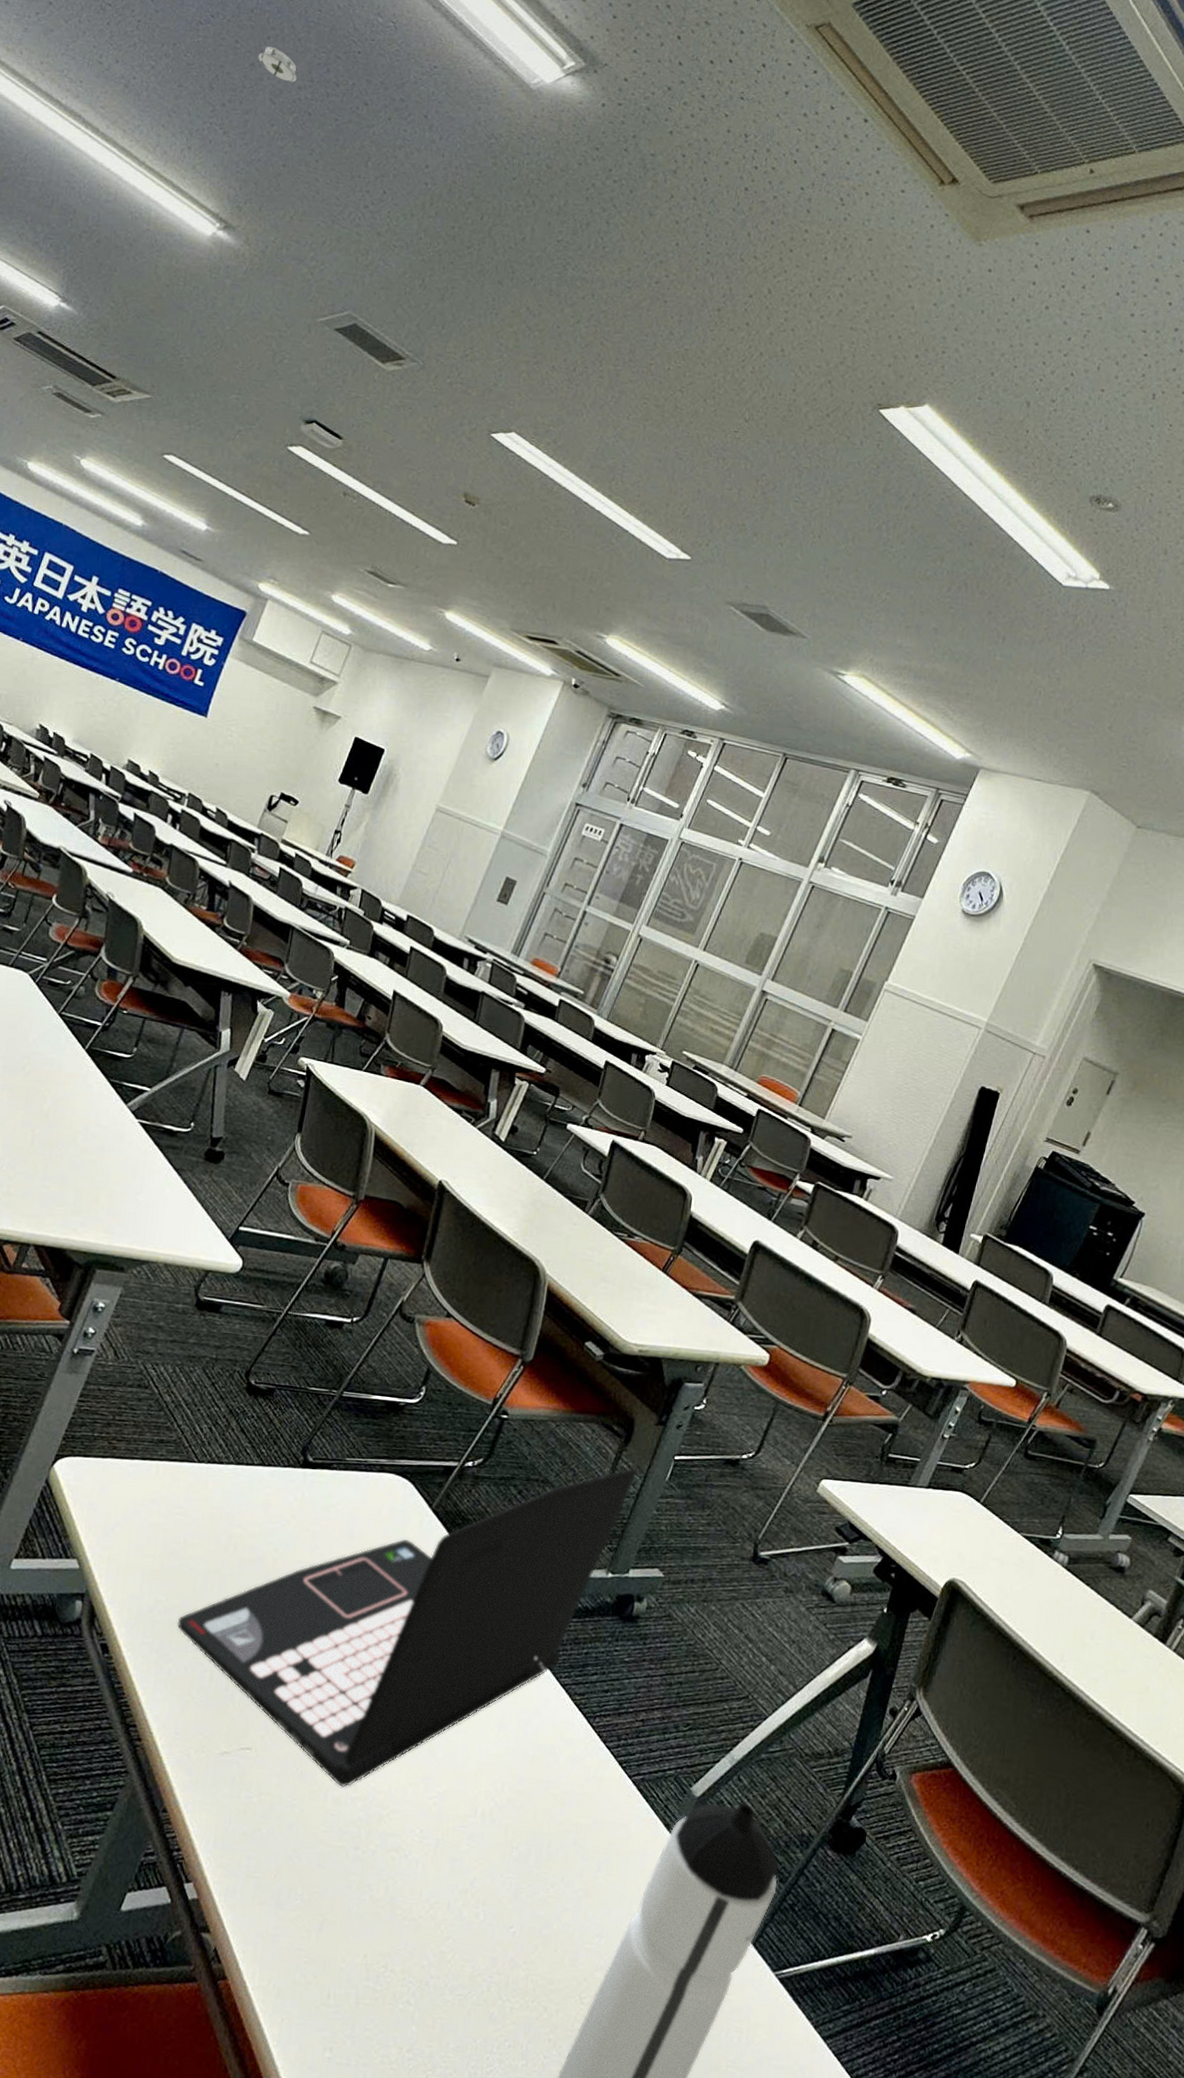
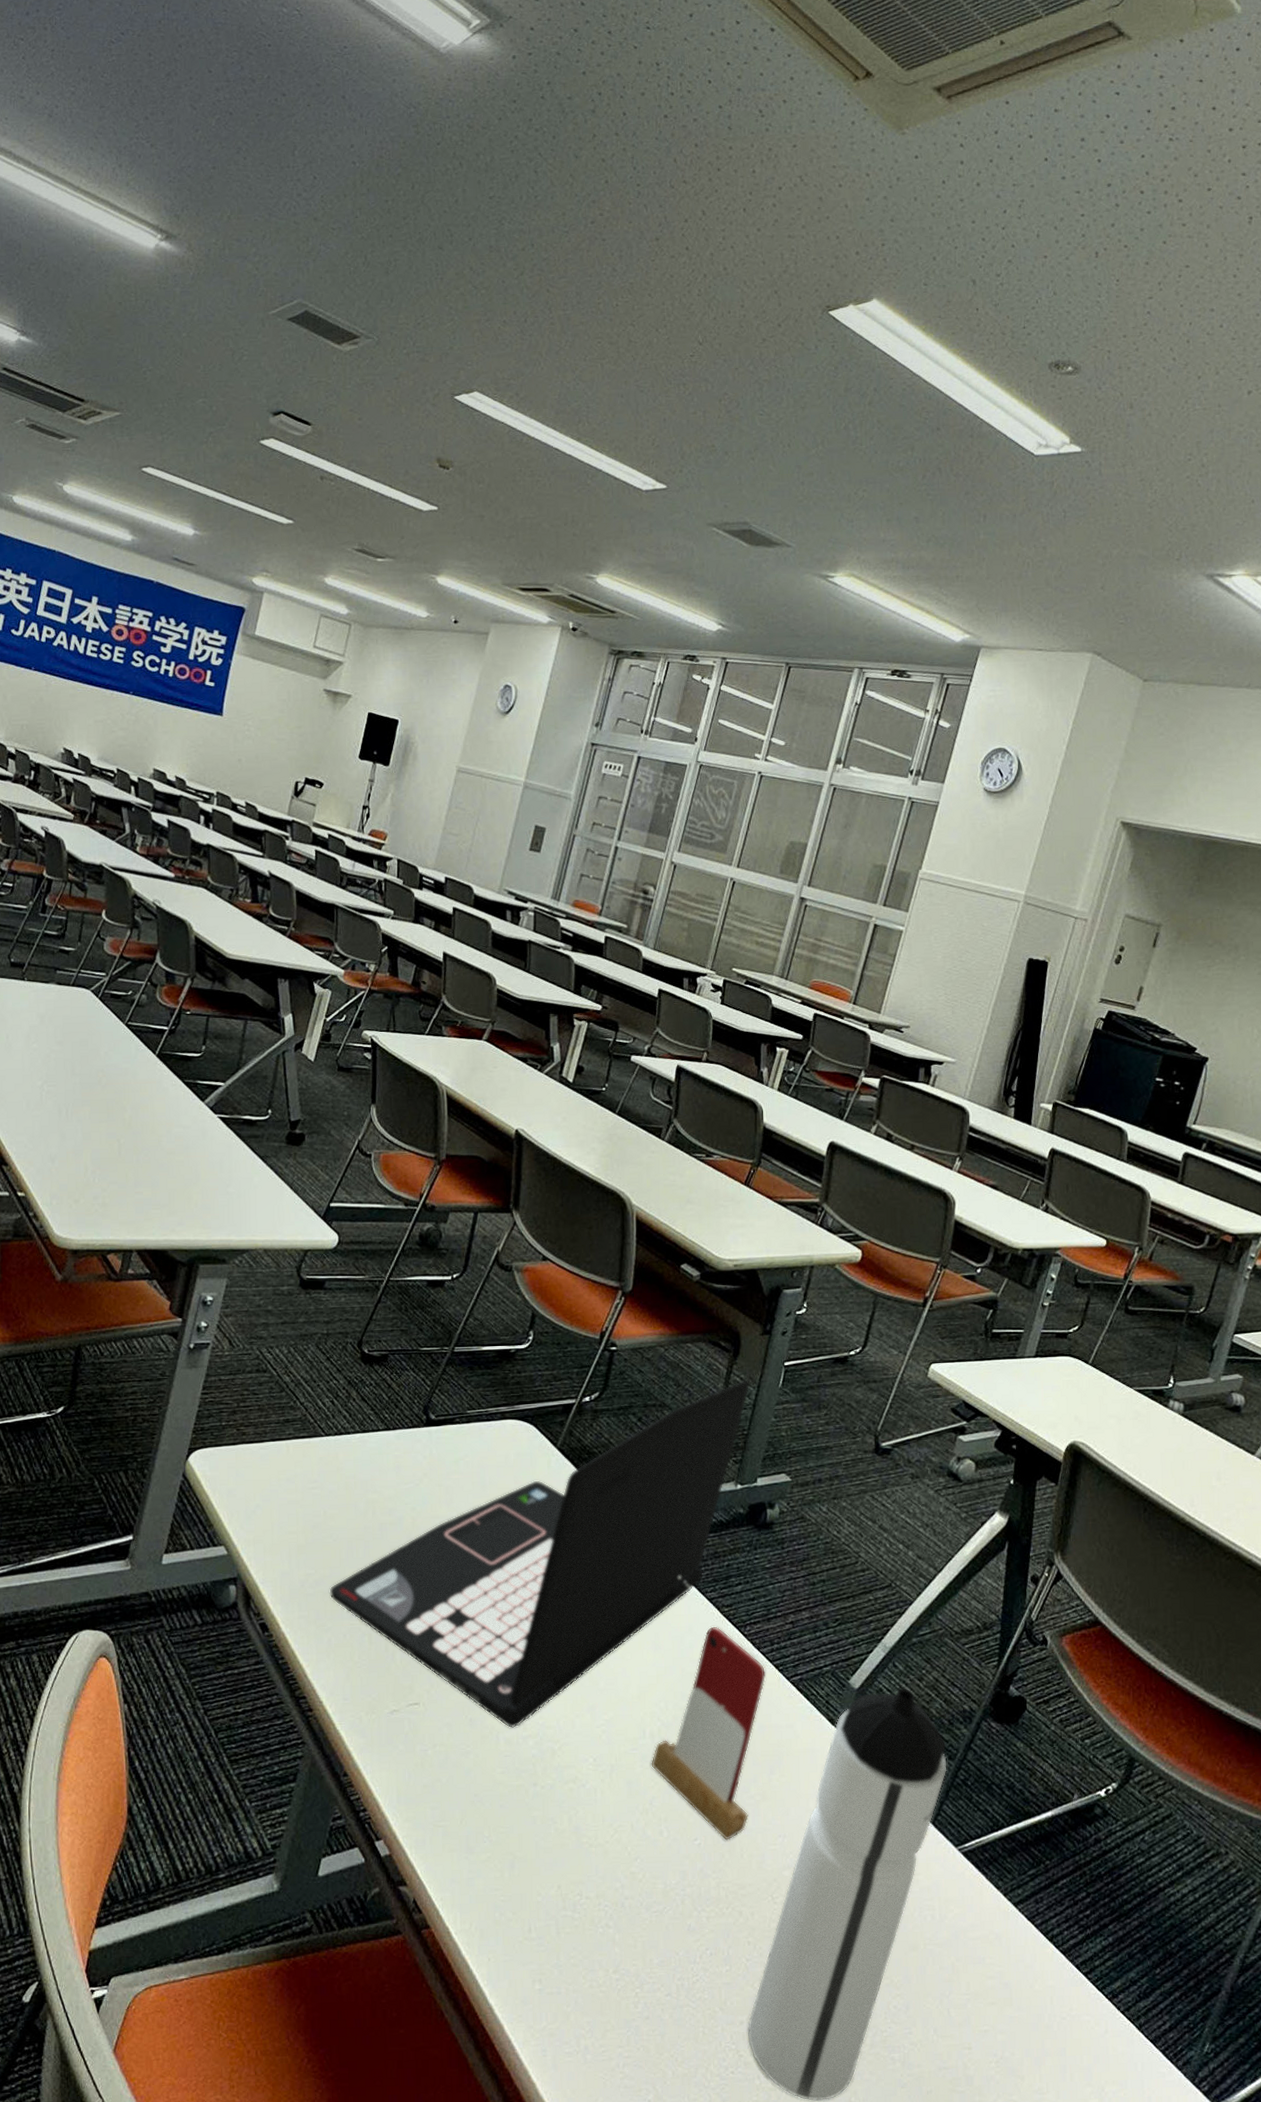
smoke detector: present [254,46,297,82] -> none [169,53,213,85]
smartphone: none [478,1712,609,1933] -> present [651,1626,766,1840]

